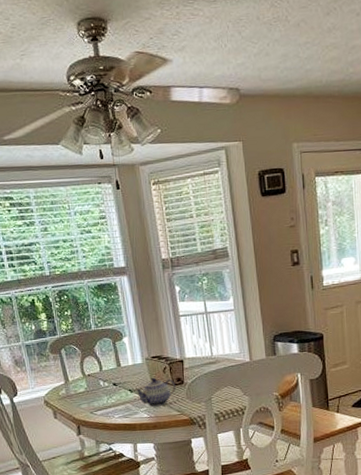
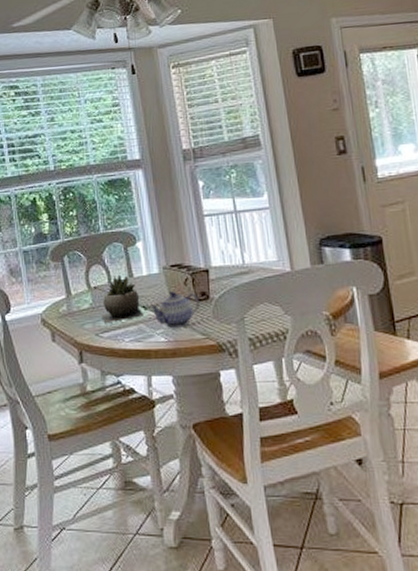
succulent plant: none [95,364,130,404] -> present [101,274,144,324]

